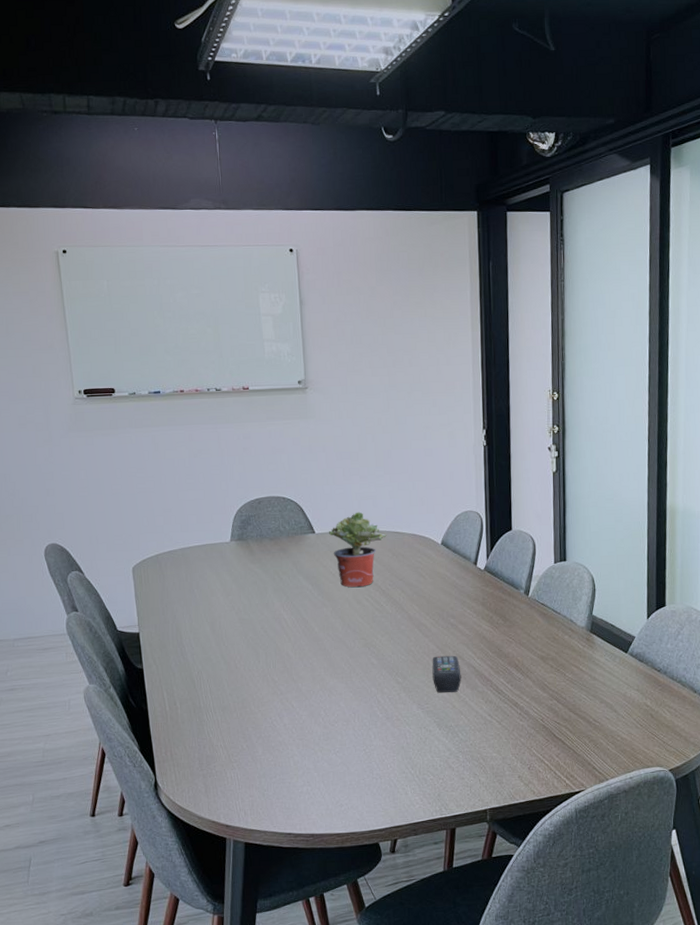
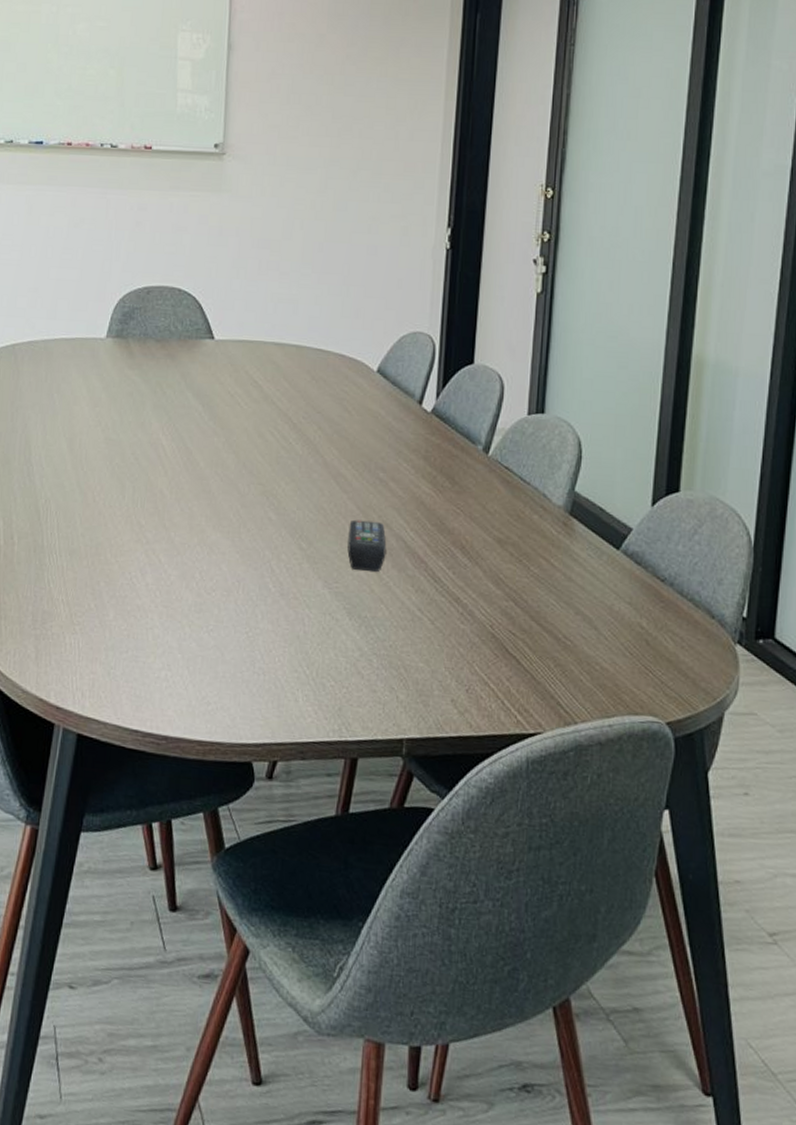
potted plant: present [329,512,387,588] -> none [232,317,306,416]

